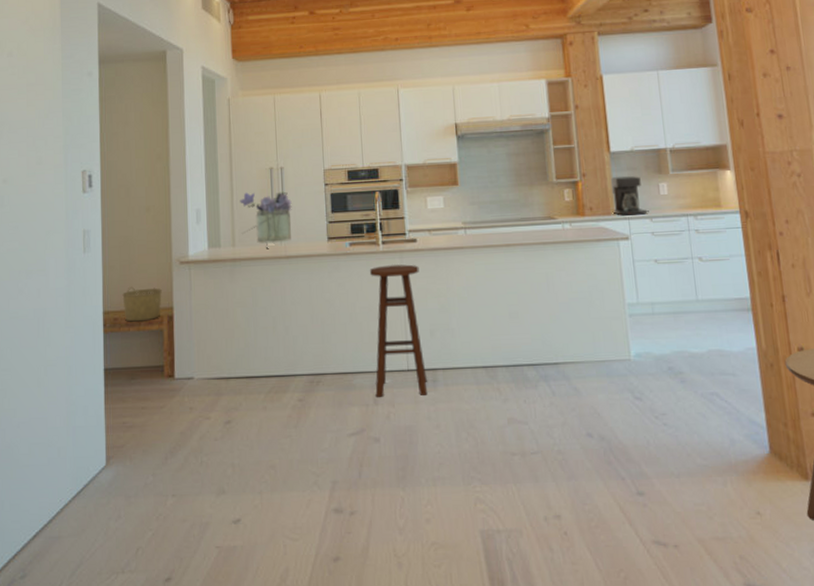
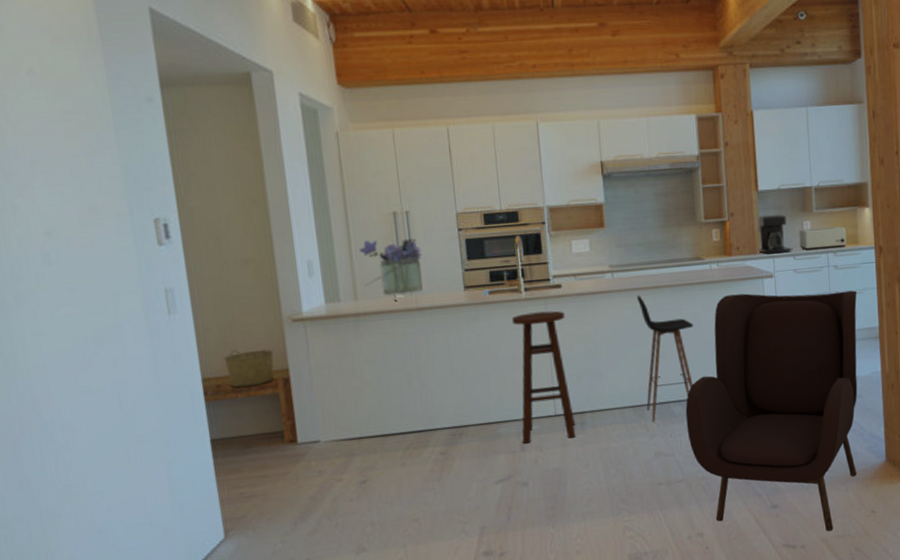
bar stool: none [489,252,547,385] -> present [636,295,694,422]
armchair: none [539,255,735,530] -> present [685,290,858,531]
toaster: none [655,189,708,213] -> present [799,226,847,251]

